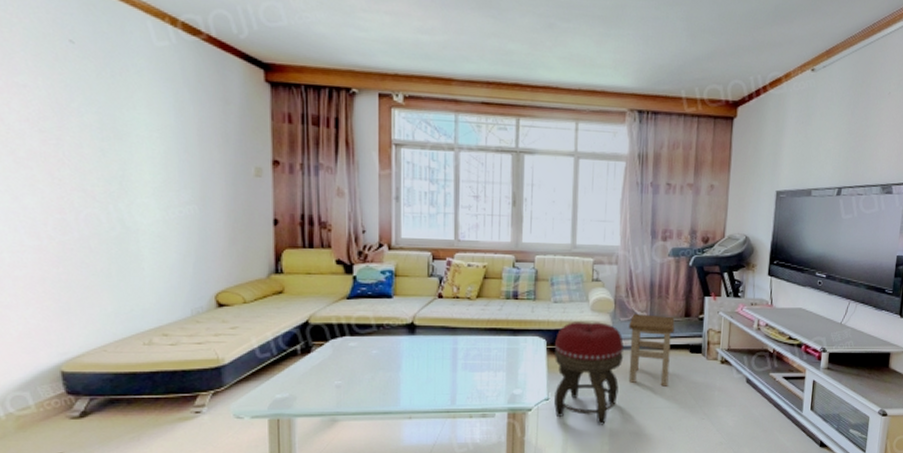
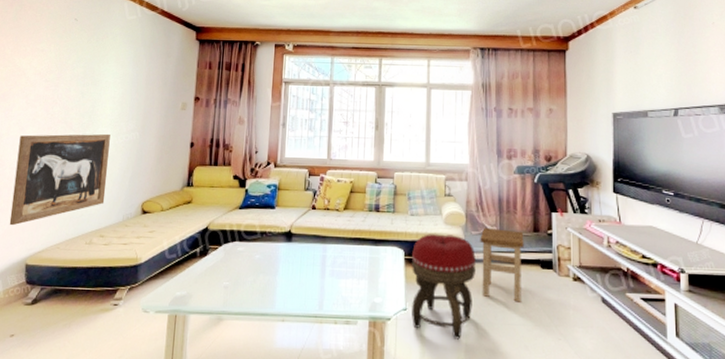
wall art: none [15,206,162,326] -> present [9,133,110,226]

